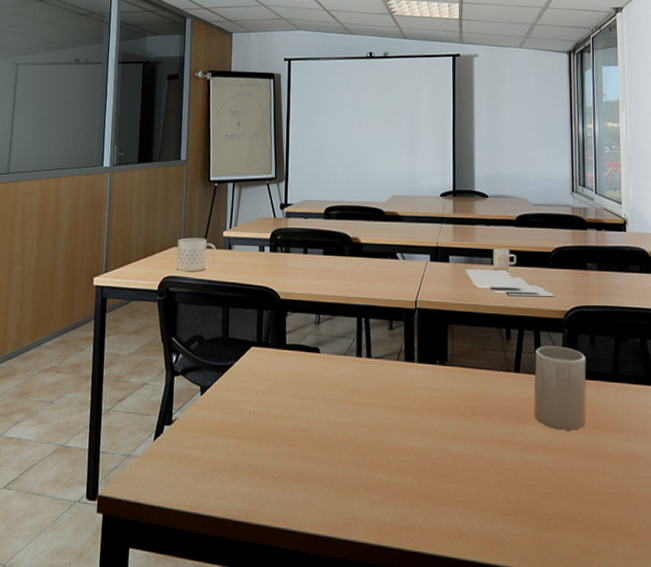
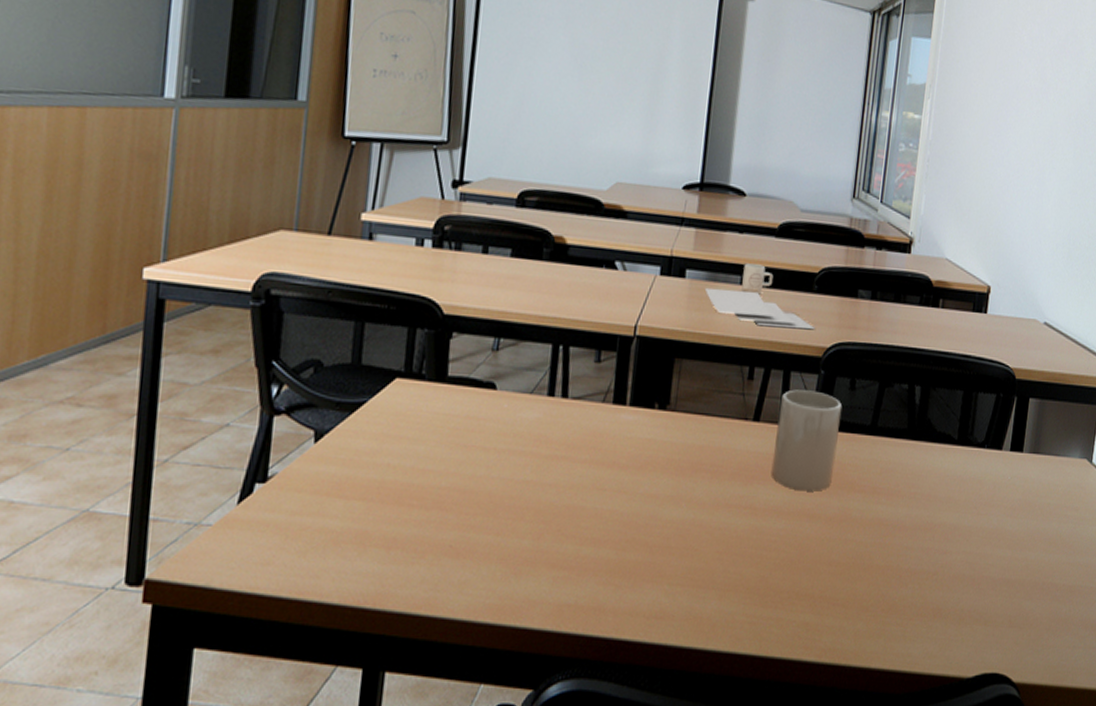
mug: present [177,237,216,272] -> none [284,218,349,269]

